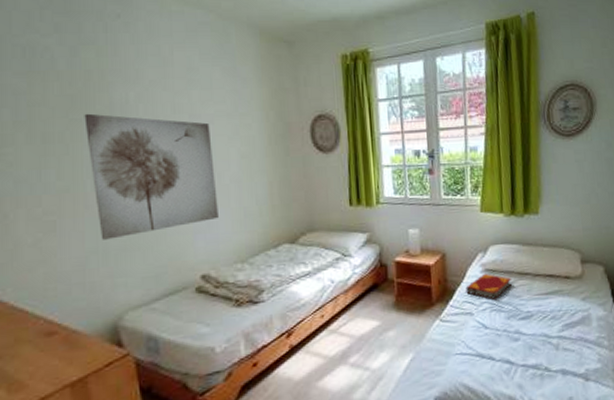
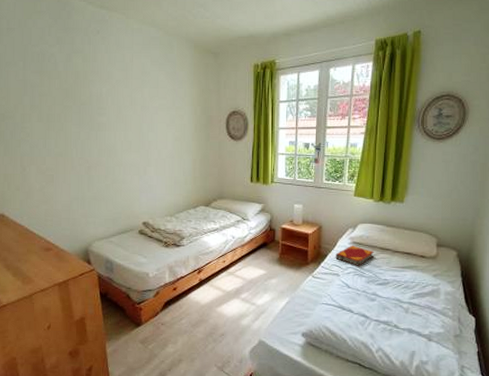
wall art: present [84,113,218,240] -> none [73,102,157,191]

